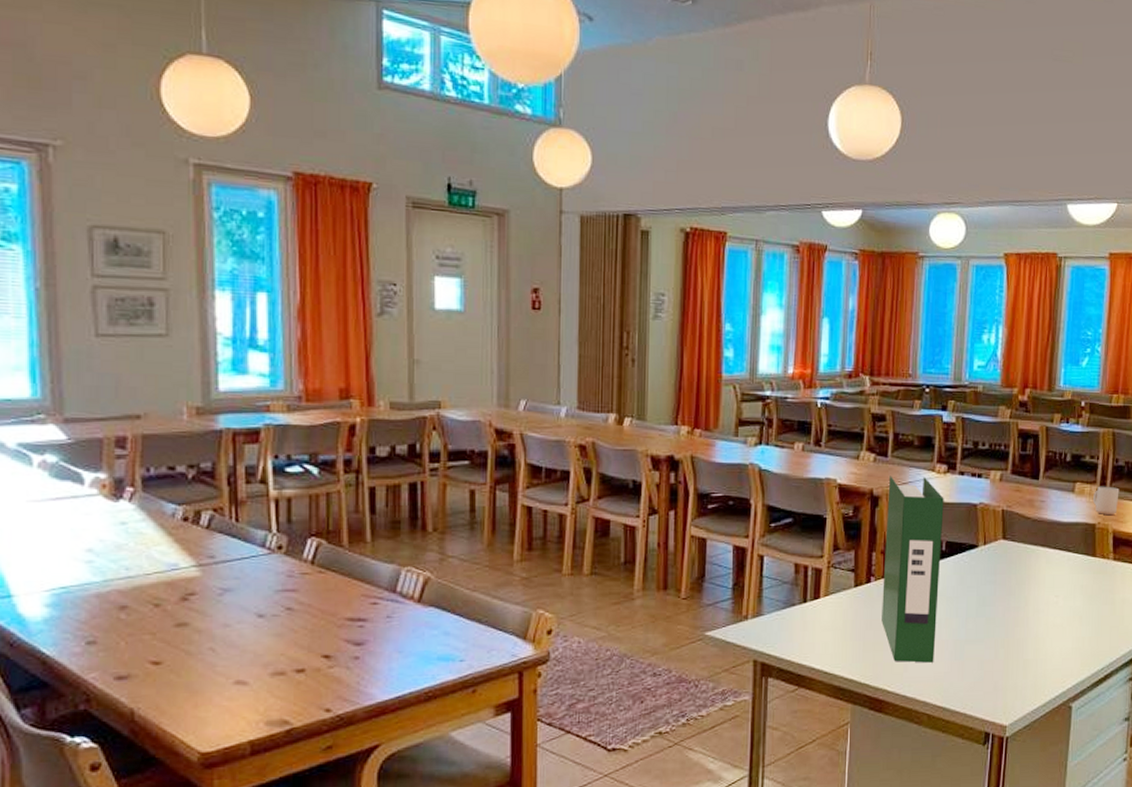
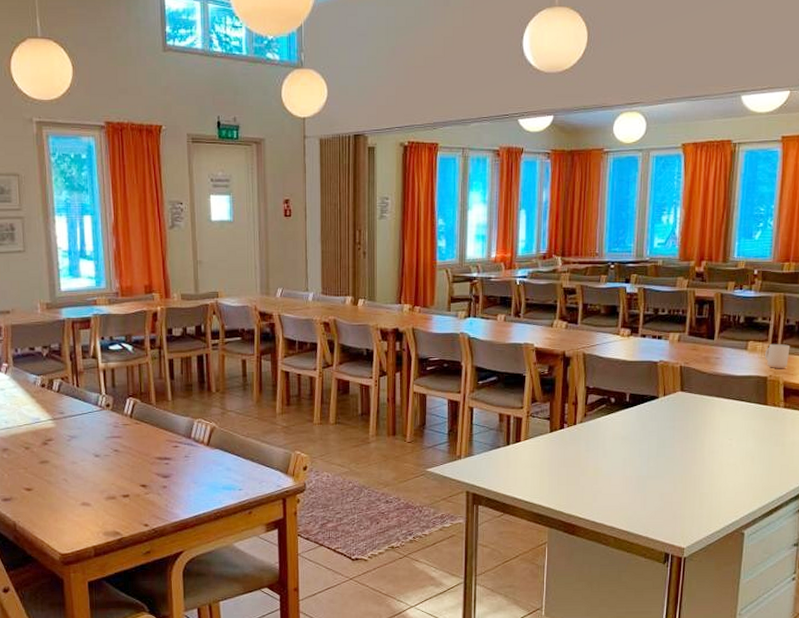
binder: present [881,476,944,663] -> none [573,340,628,495]

